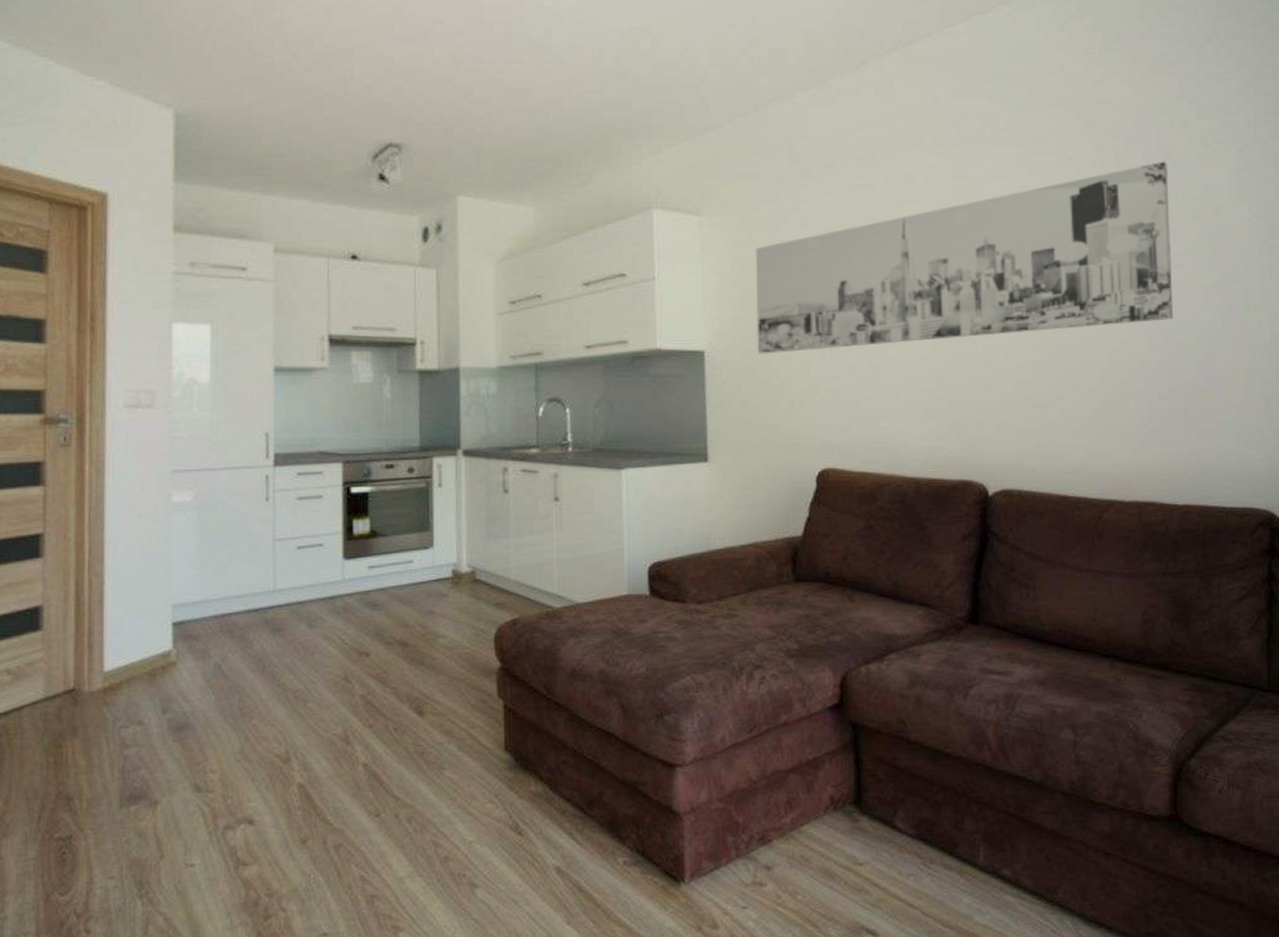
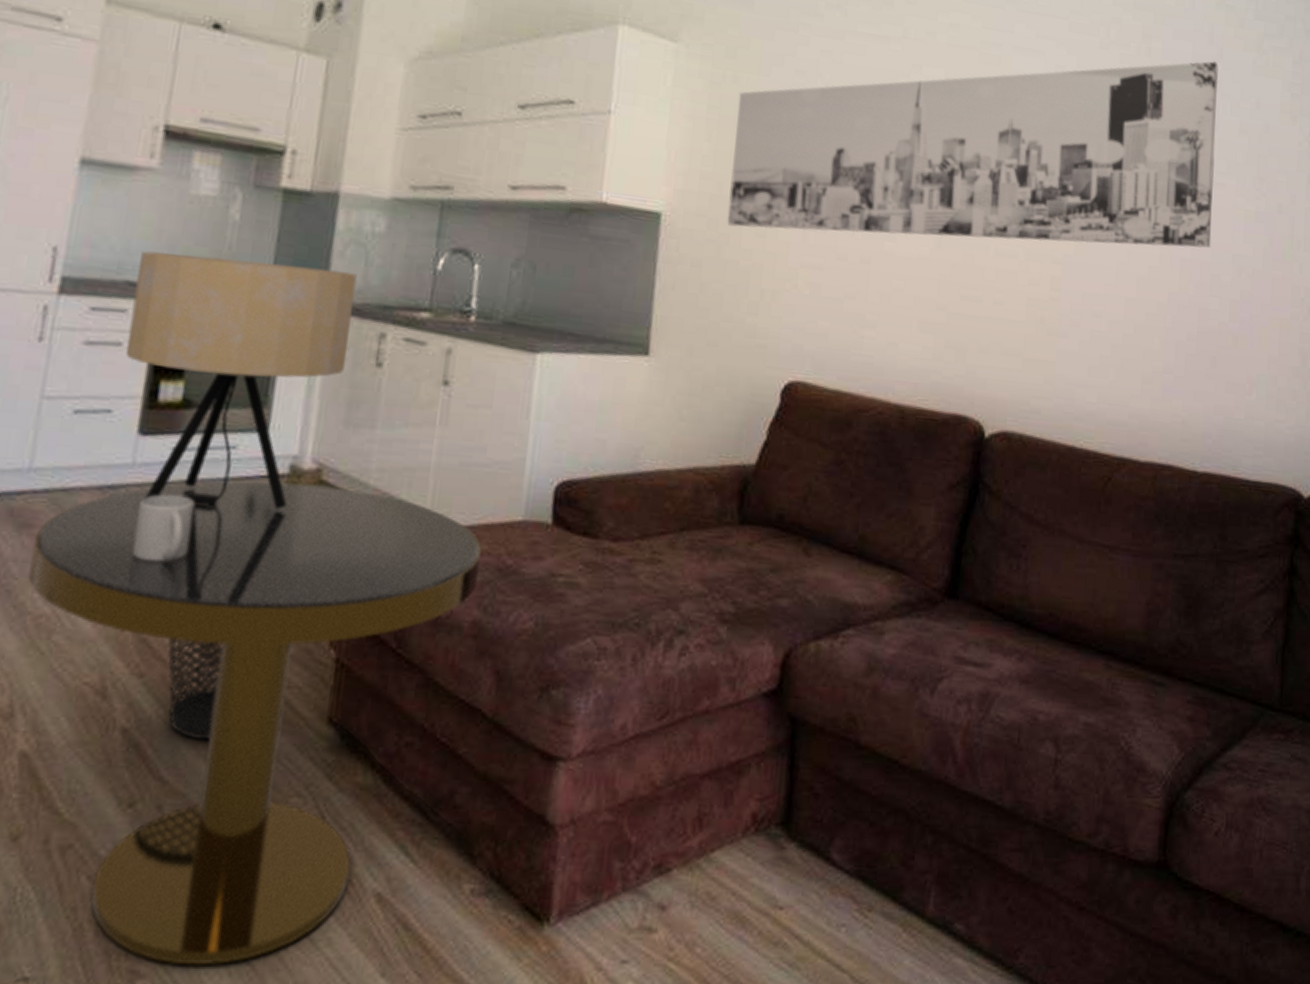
side table: none [285,582,599,922] -> present [28,481,482,966]
table lamp: none [326,425,482,605] -> present [125,251,357,509]
mug: none [352,599,390,647] -> present [132,494,194,563]
wastebasket: none [385,699,424,769] -> present [167,638,224,741]

